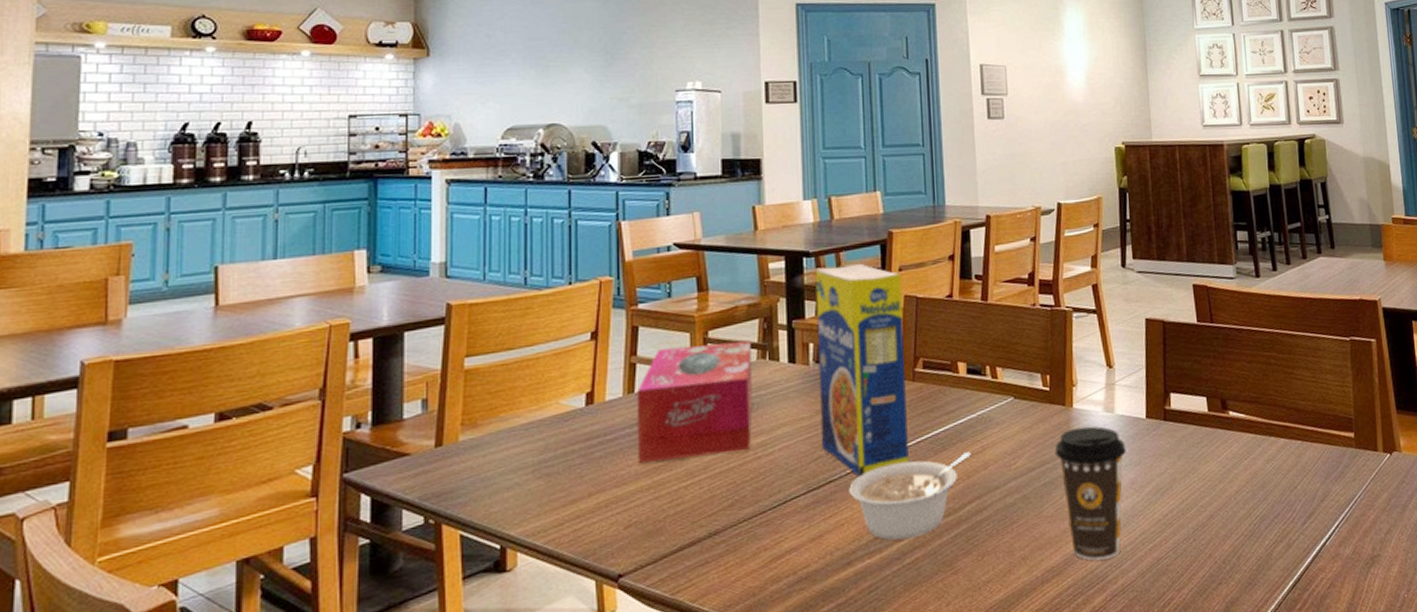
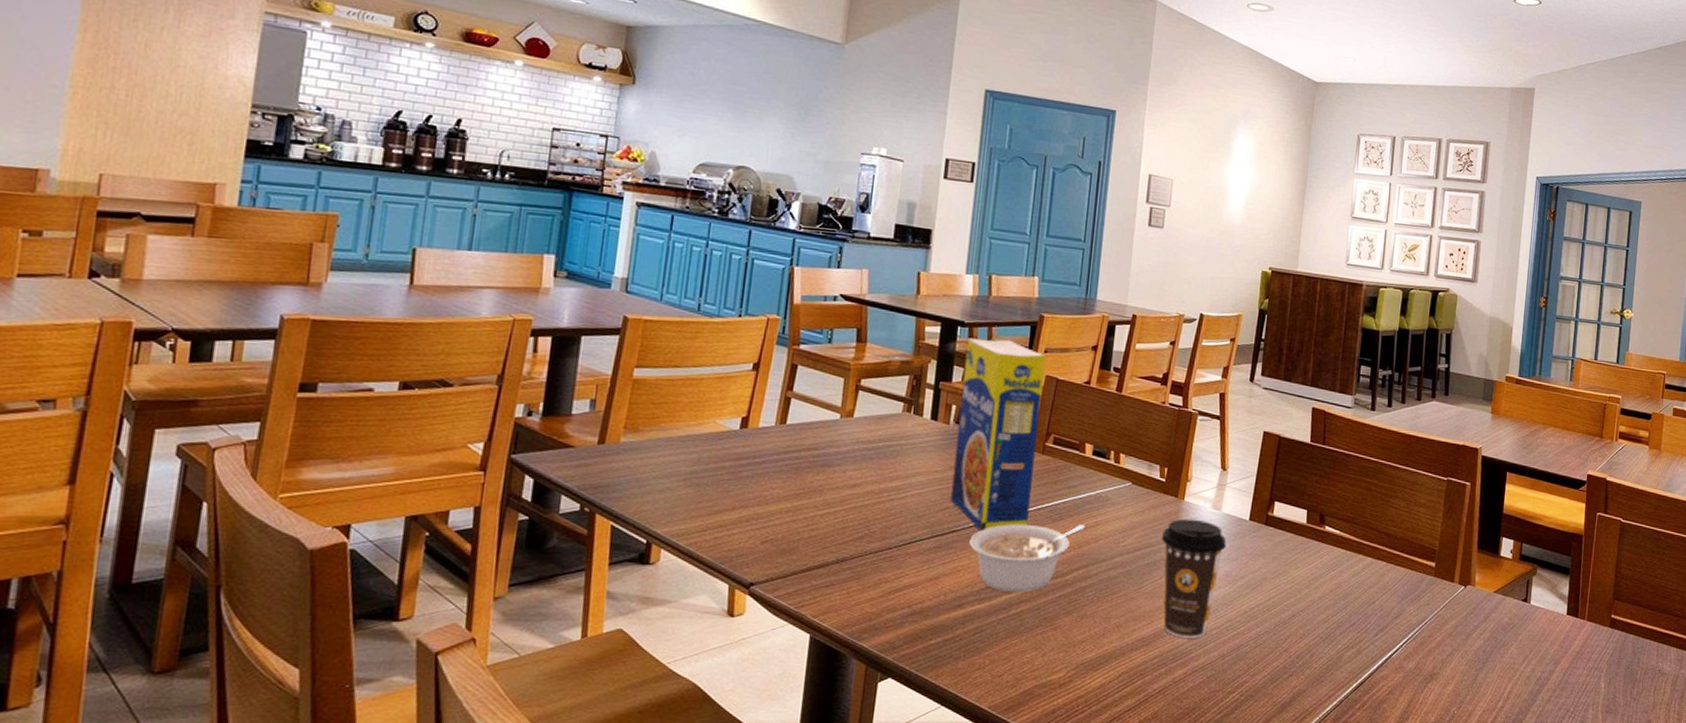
tissue box: present [636,340,753,463] -> none [781,389,899,492]

